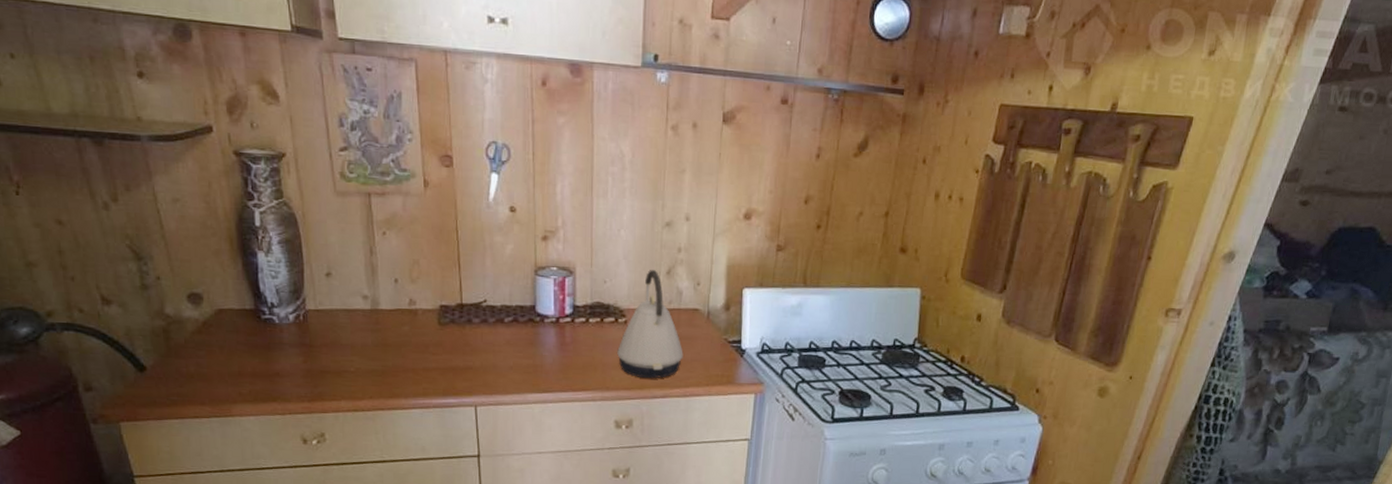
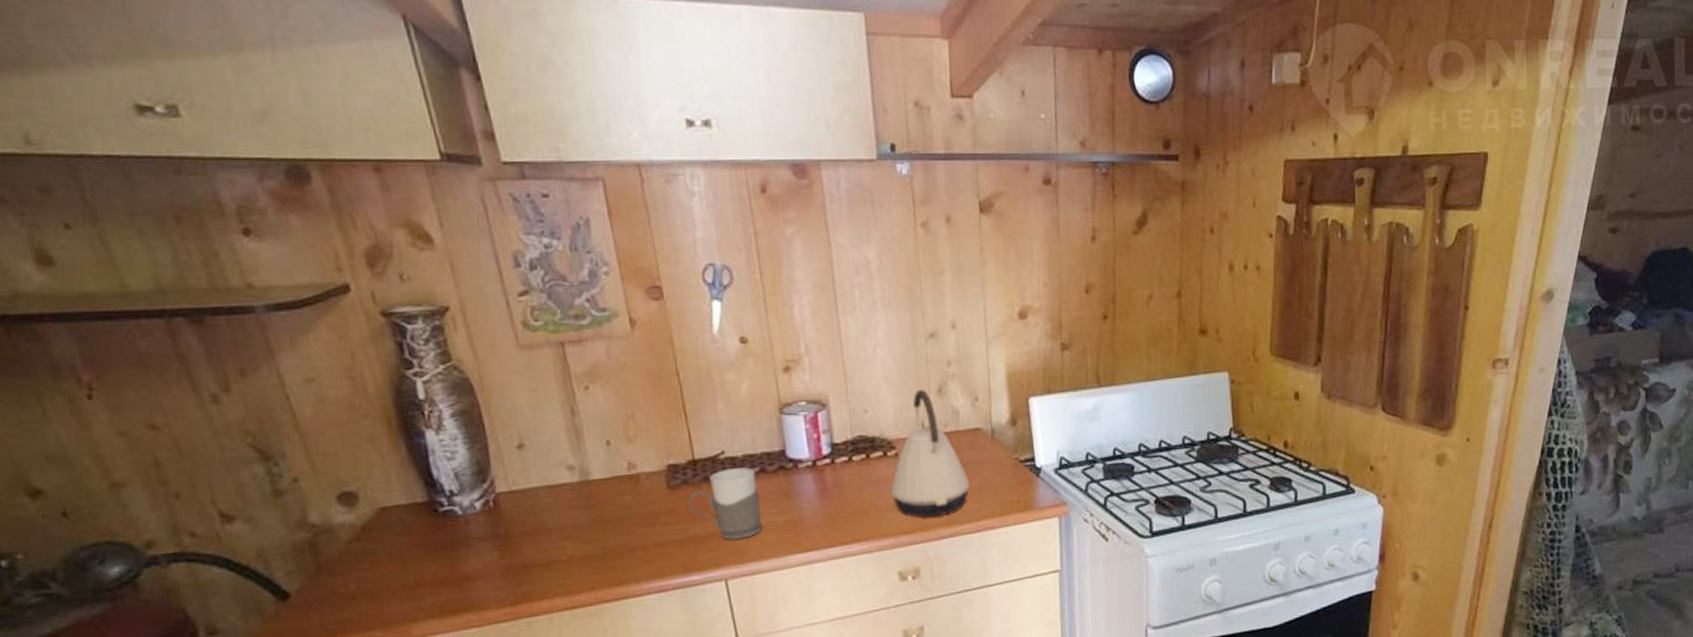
mug: none [452,315,510,374] -> present [687,467,762,540]

